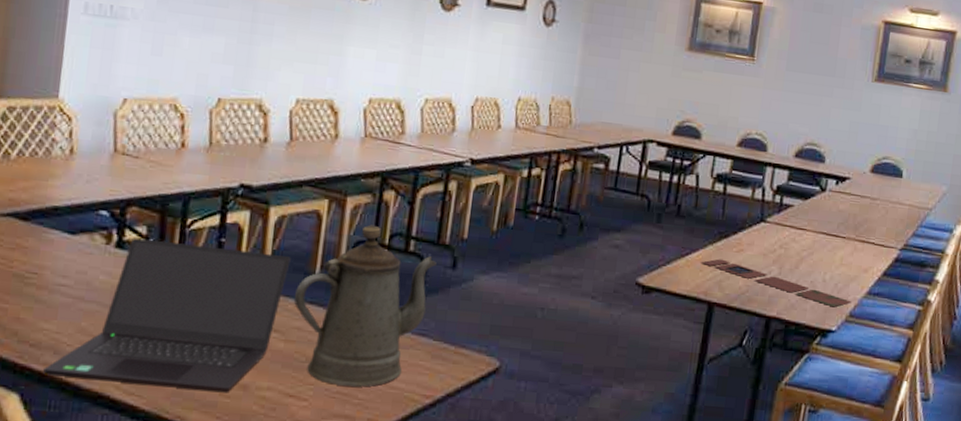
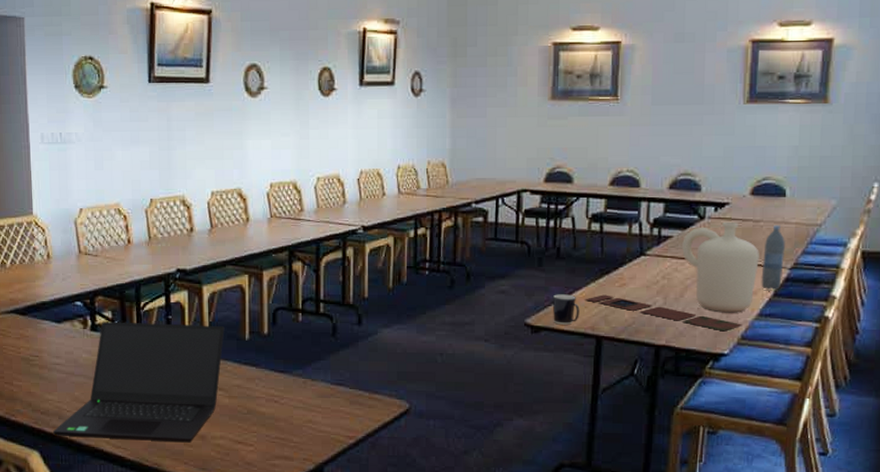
coffee pot: present [293,224,437,387] -> none [231,293,344,432]
mug: none [666,254,695,288] -> present [552,294,580,325]
water jug: none [800,196,874,290] -> present [681,221,759,313]
water bottle: none [872,205,898,271] -> present [761,225,785,291]

